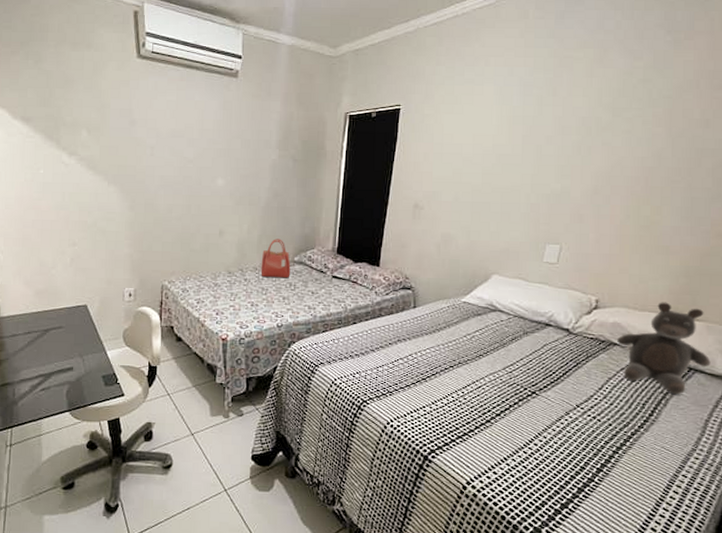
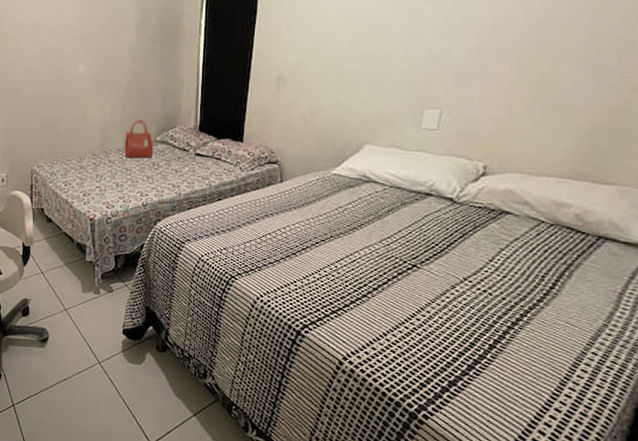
teddy bear: present [617,302,711,395] -> none [510,165,625,266]

